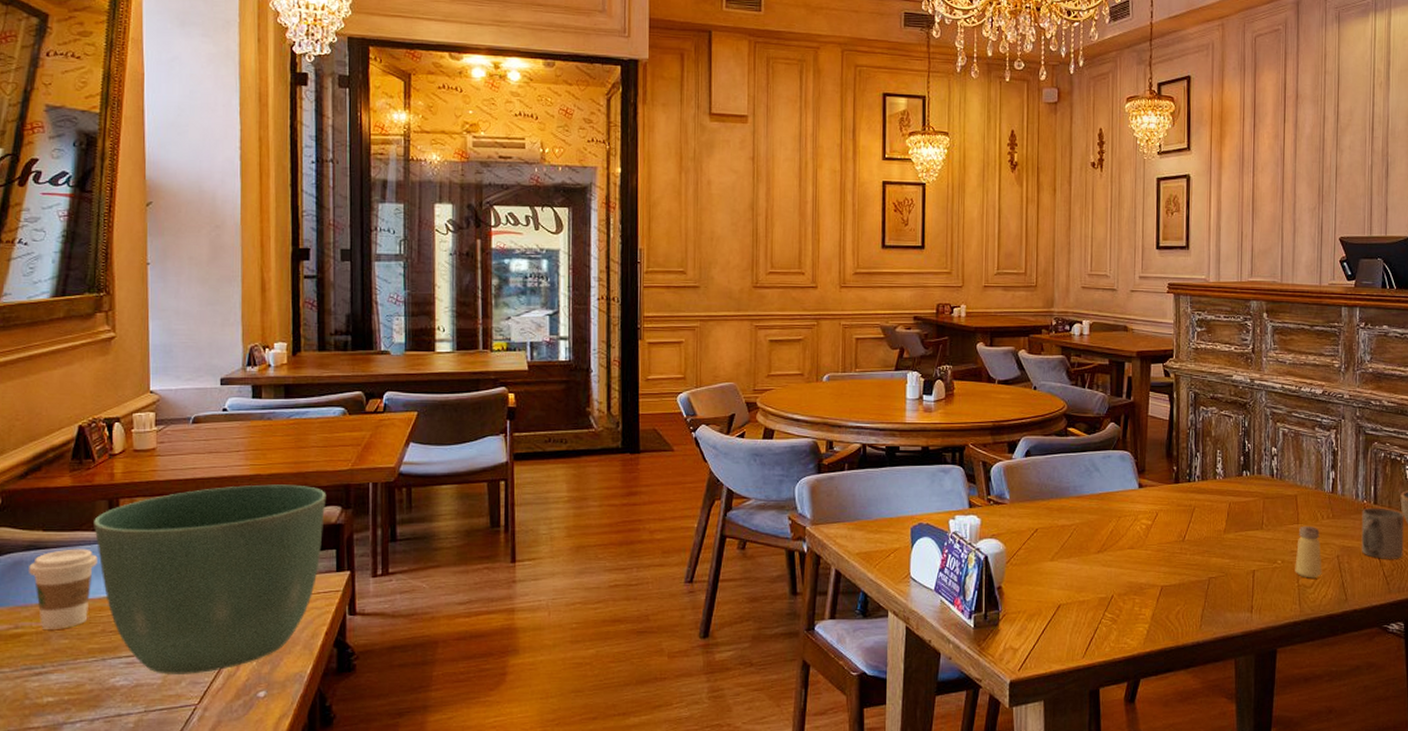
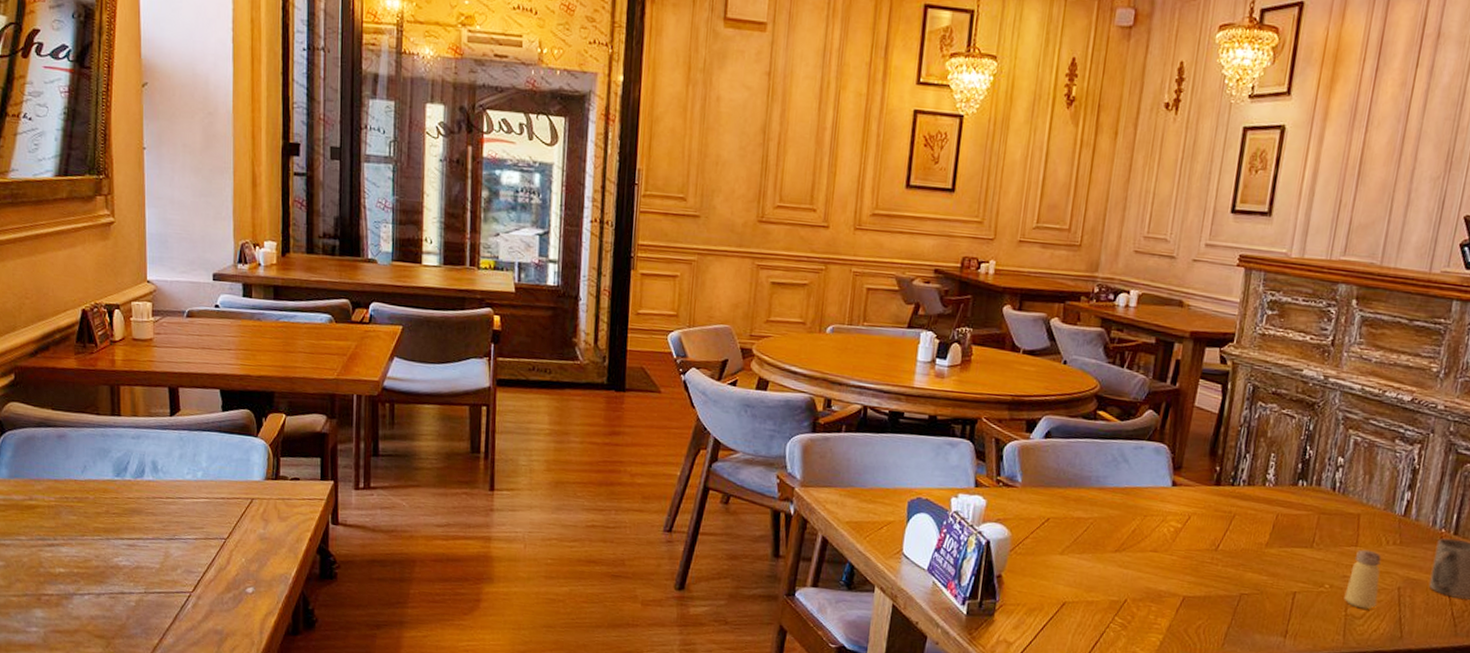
coffee cup: present [29,548,98,629] -> none [40,429,101,506]
flower pot: present [94,484,327,674] -> none [97,384,313,563]

